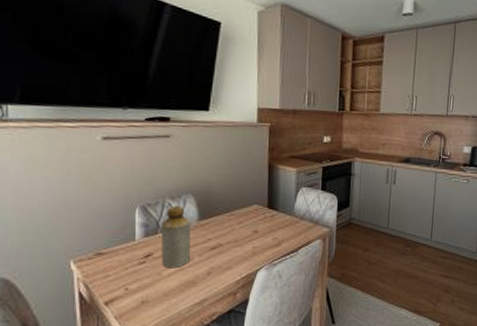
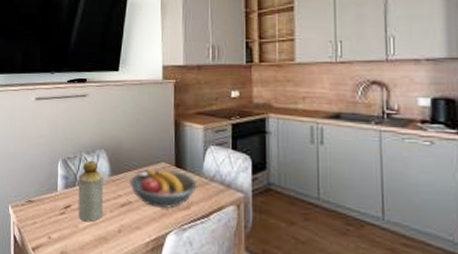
fruit bowl: none [220,210,288,247] -> present [129,169,197,208]

